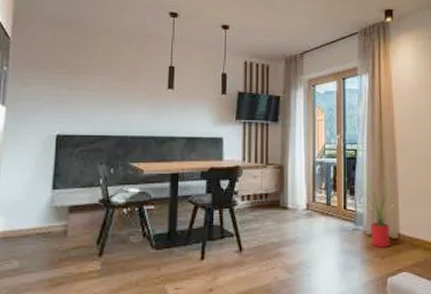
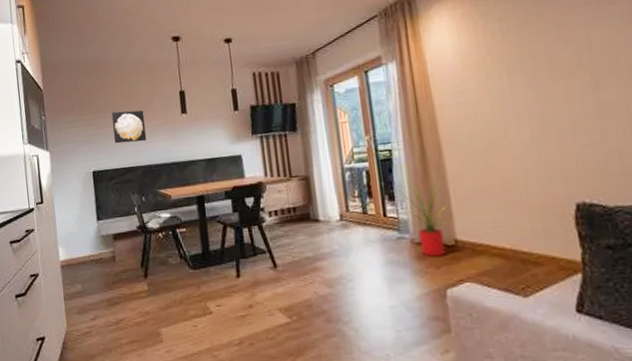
wall art: none [88,75,127,111] -> present [111,110,147,144]

